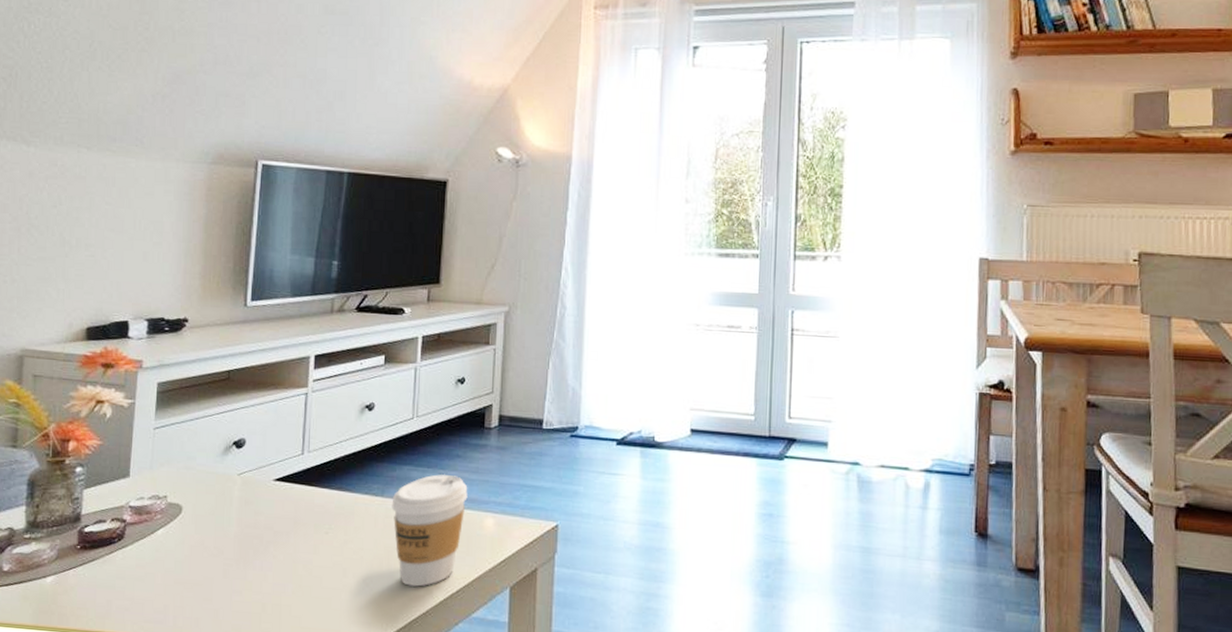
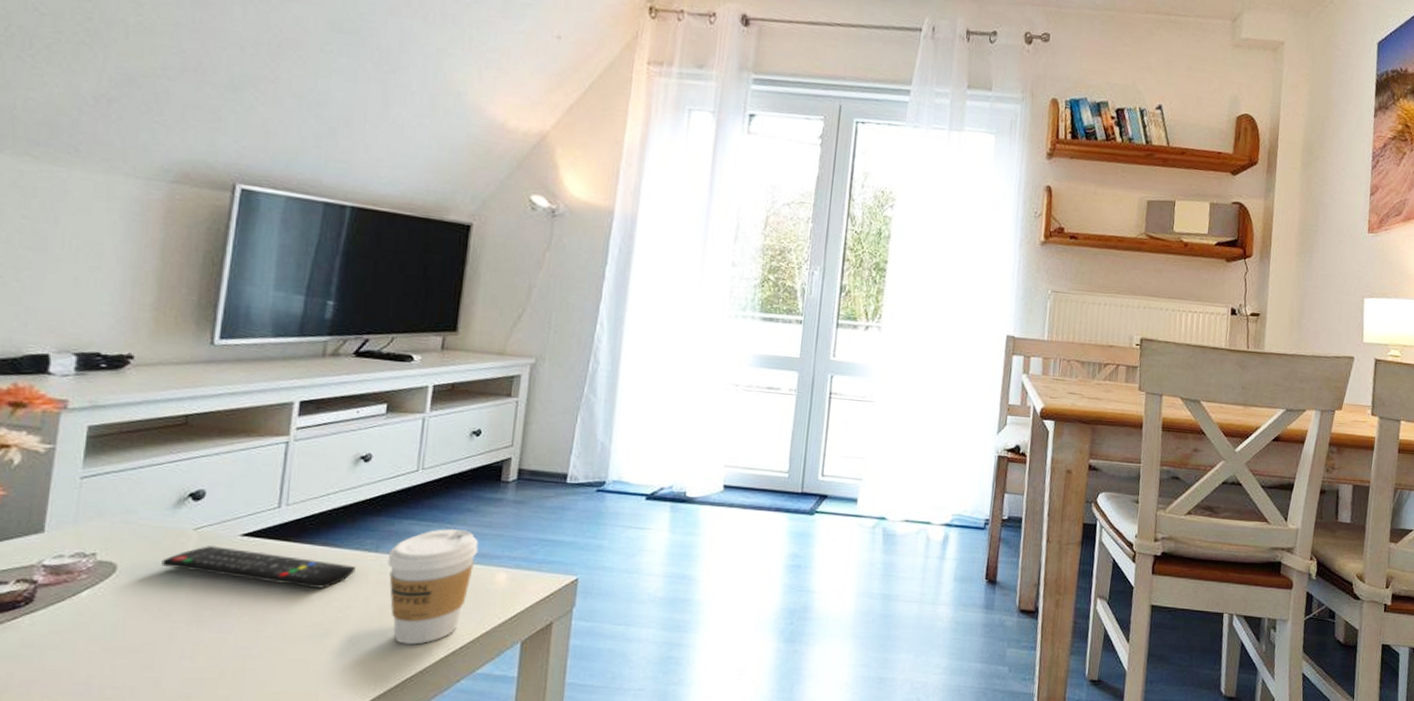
remote control: none [215,490,366,531] -> present [161,546,356,588]

